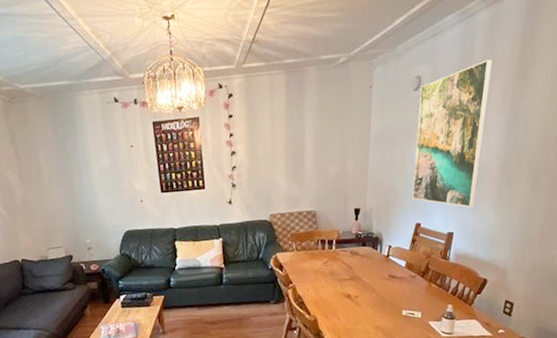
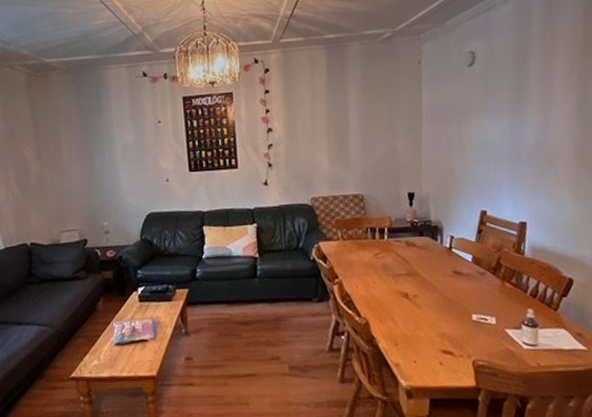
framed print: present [412,60,493,208] -> none [474,35,554,194]

